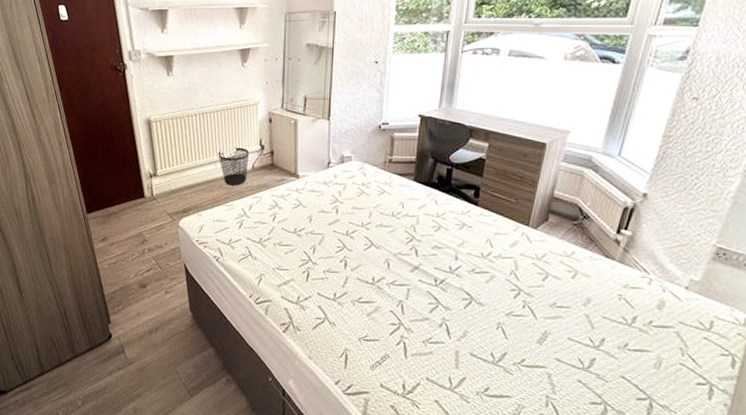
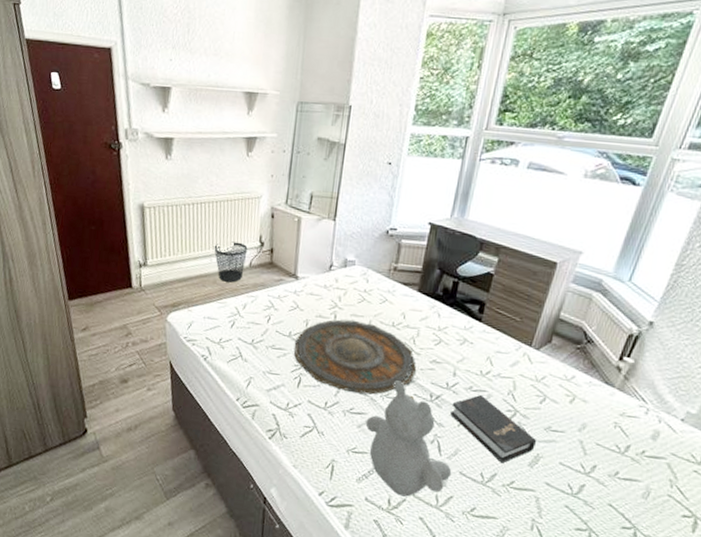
tray: none [301,213,419,283] -> present [294,319,416,394]
teddy bear: none [374,268,463,381] -> present [365,381,452,497]
hardback book: none [456,276,544,342] -> present [450,394,537,463]

